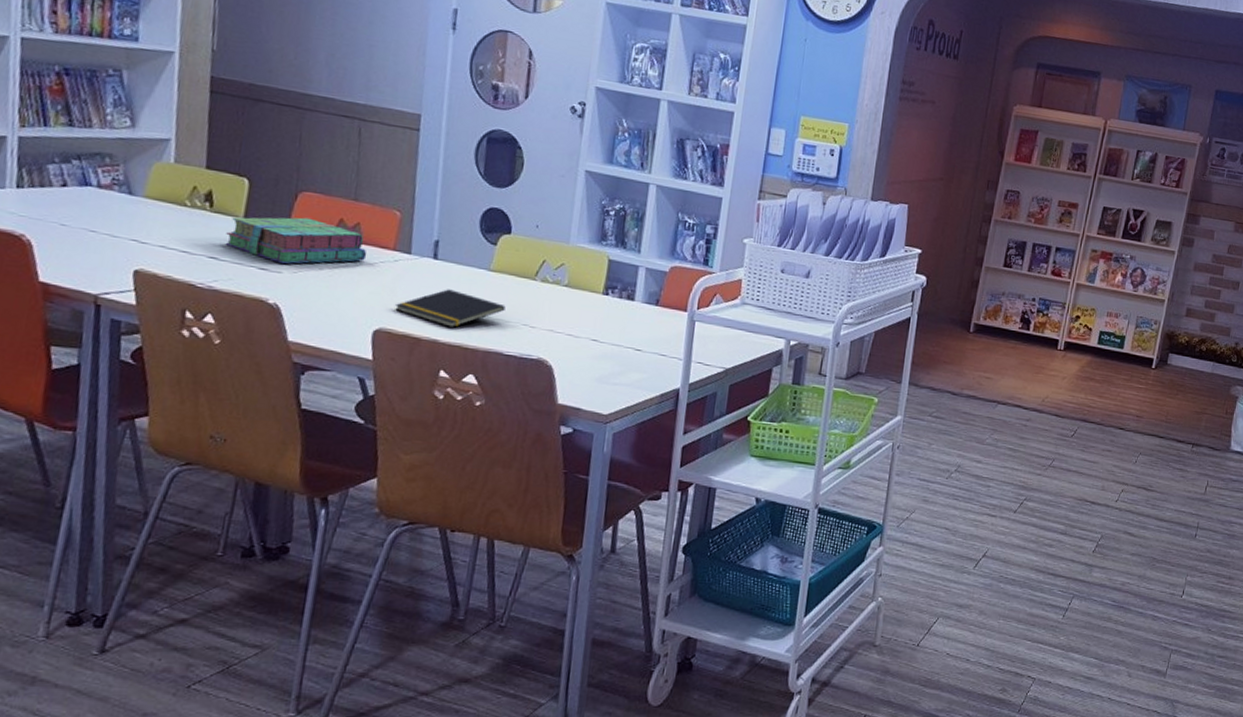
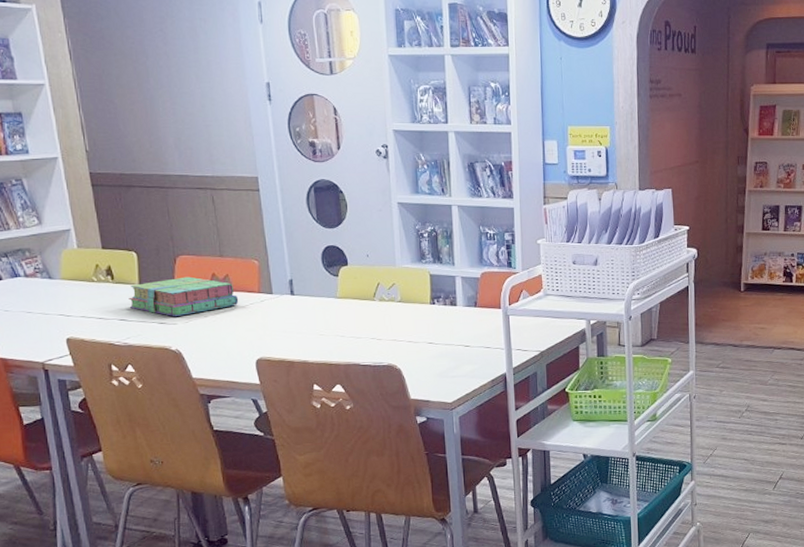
notepad: present [395,289,506,328] -> none [269,318,355,349]

